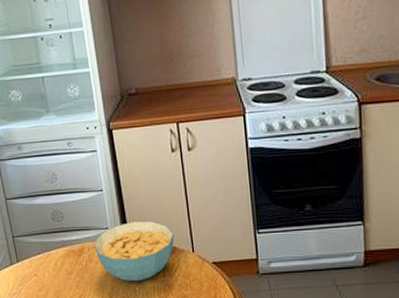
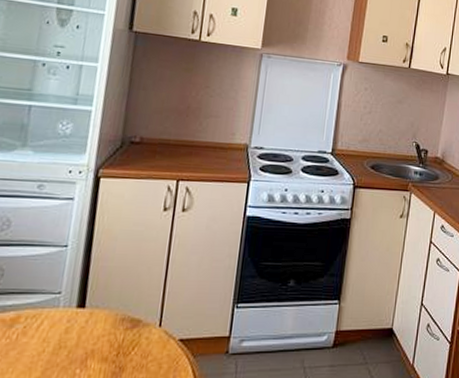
cereal bowl: present [93,221,175,281] -> none [34,286,143,361]

